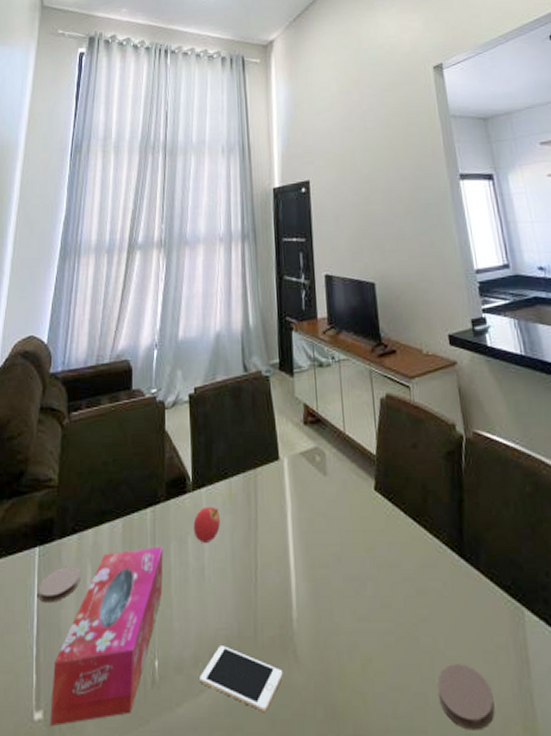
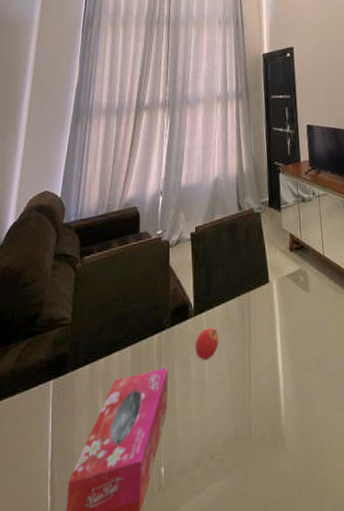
coaster: present [38,566,81,603] -> none [53,393,93,430]
cell phone: present [199,646,283,713] -> none [201,446,274,500]

